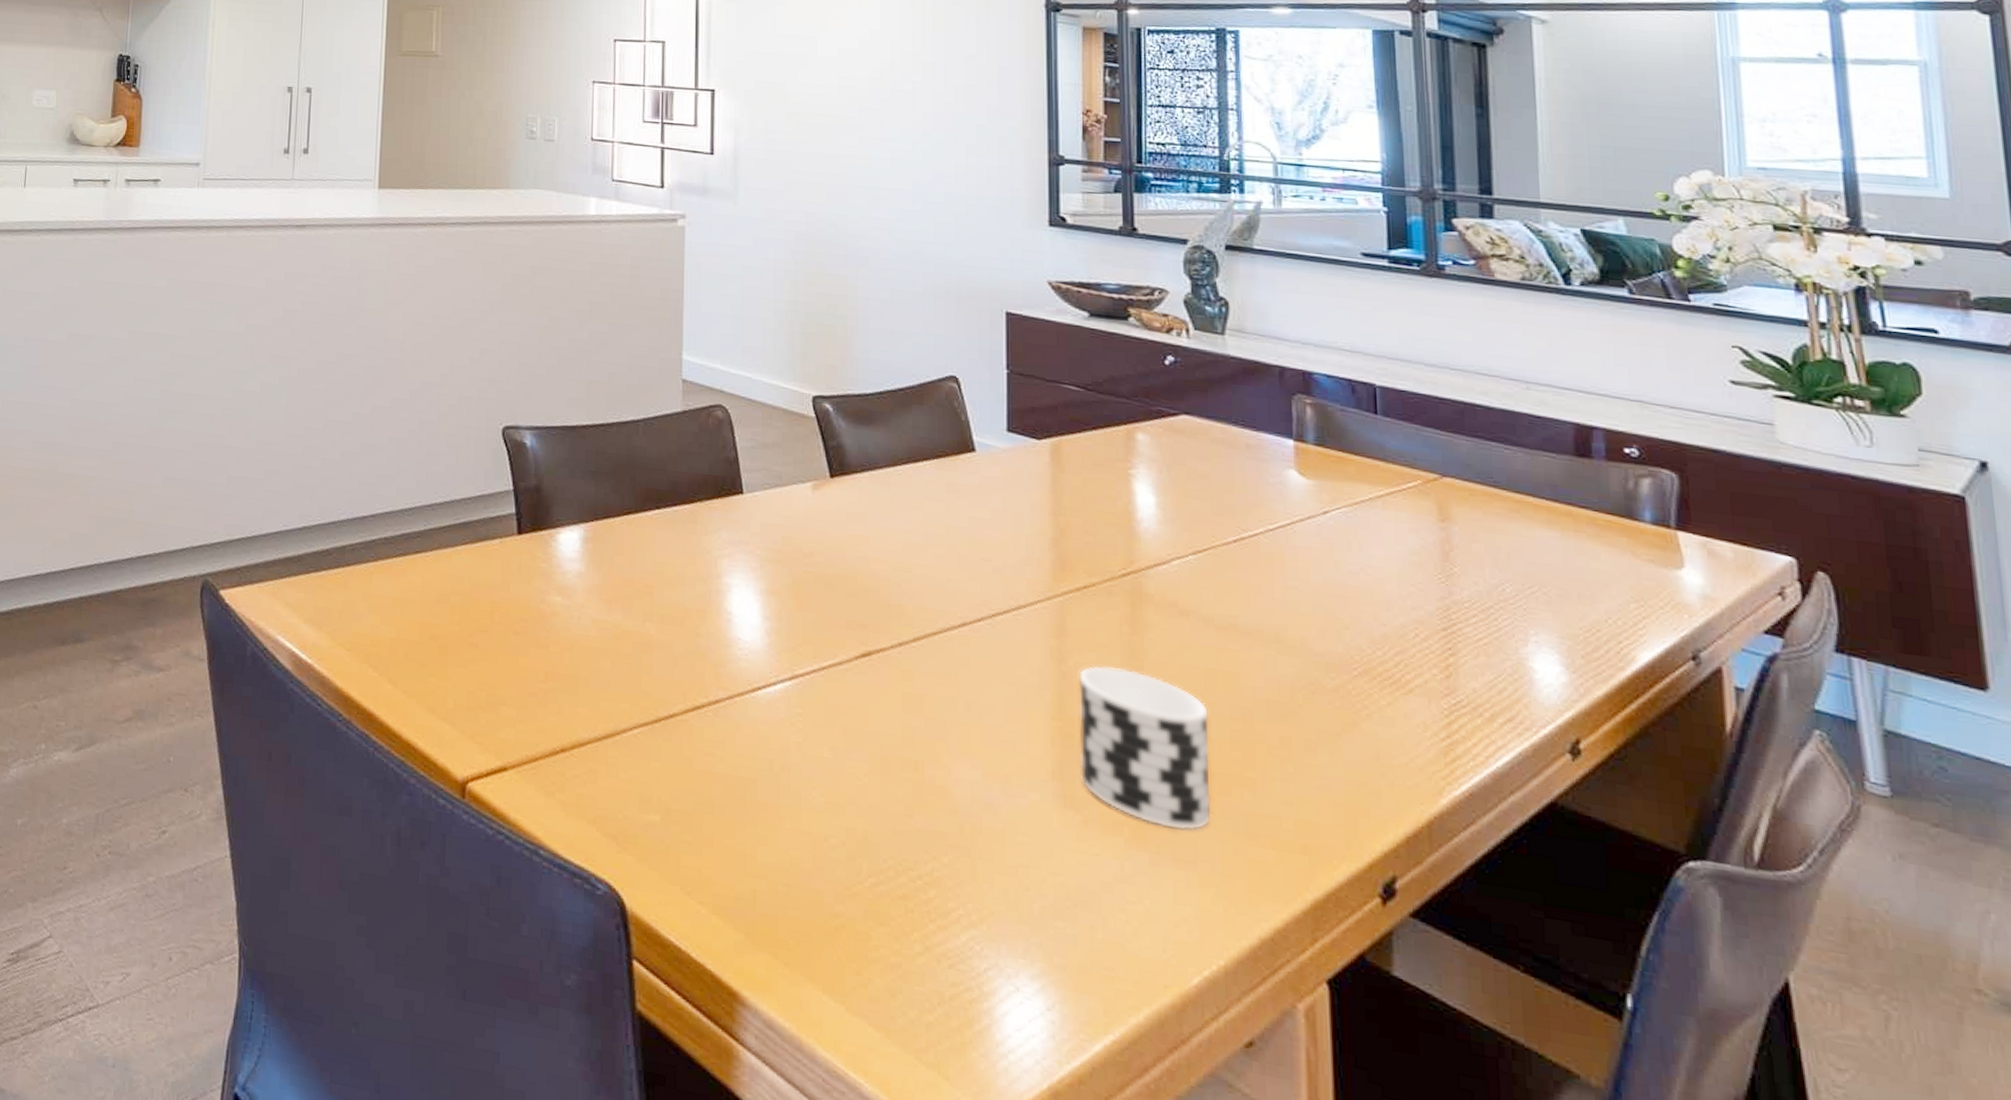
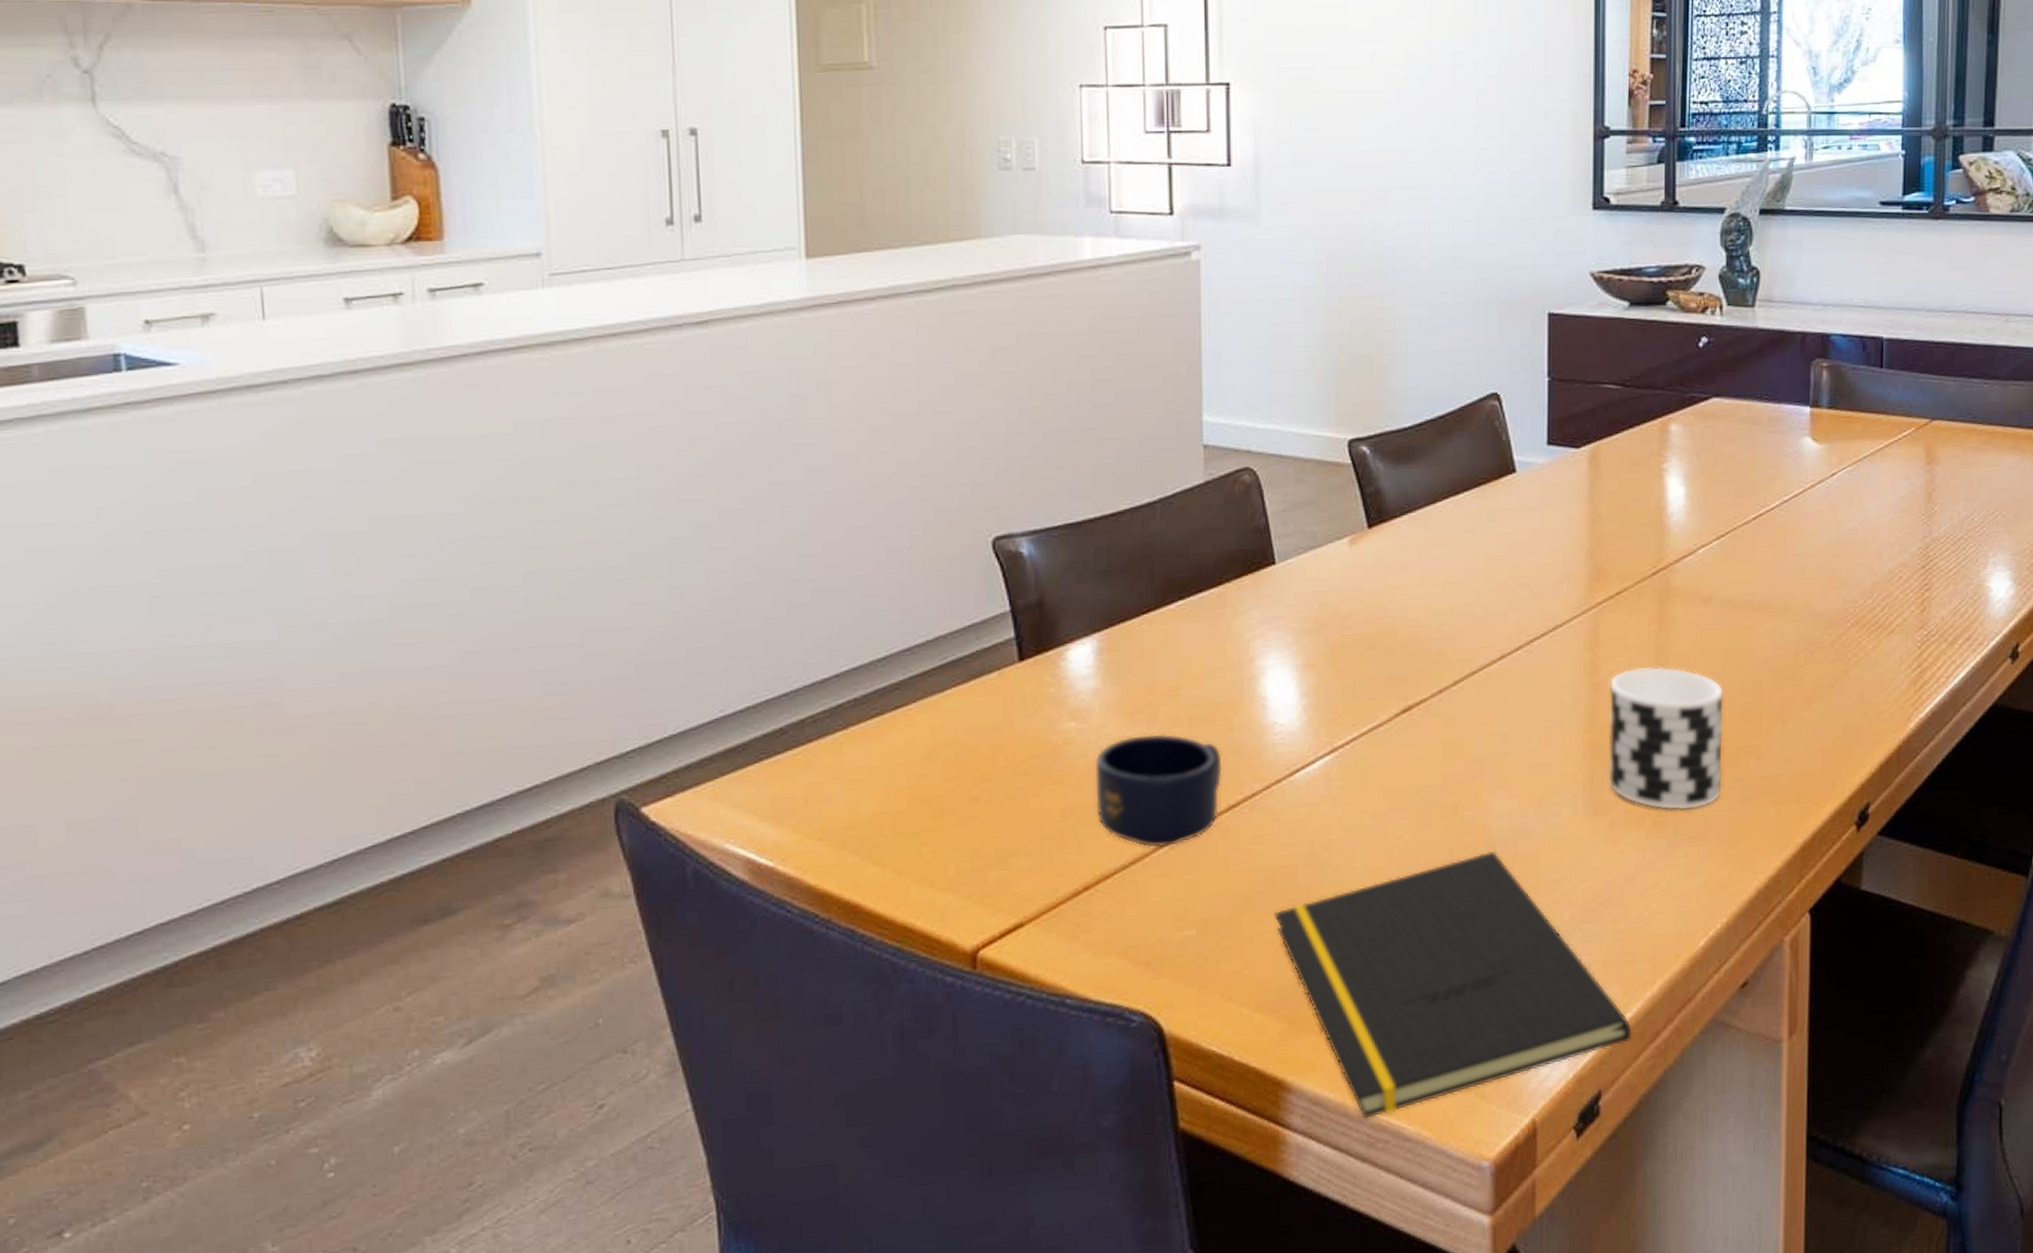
mug: none [575,620,689,731] -> present [1095,733,1222,848]
notepad: none [734,815,1115,1069] -> present [1274,850,1632,1119]

